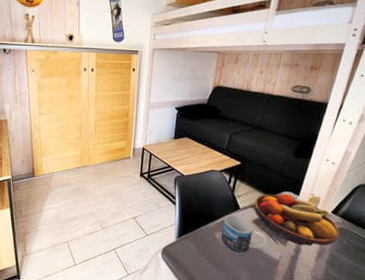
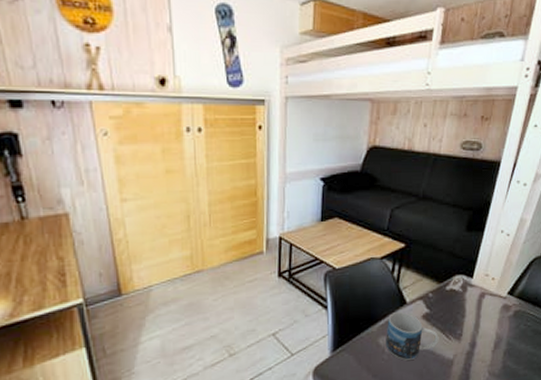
fruit bowl: present [254,193,340,246] -> none [423,276,517,338]

